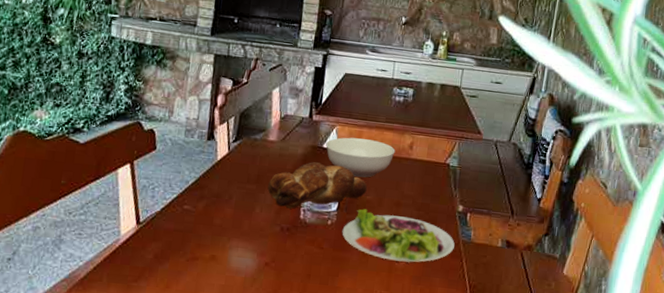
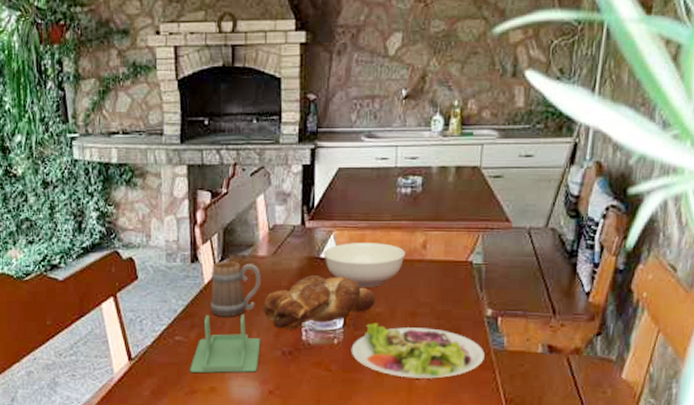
napkin holder: none [194,188,263,245] -> present [190,315,261,373]
beer mug: none [220,141,270,192] -> present [210,261,262,317]

